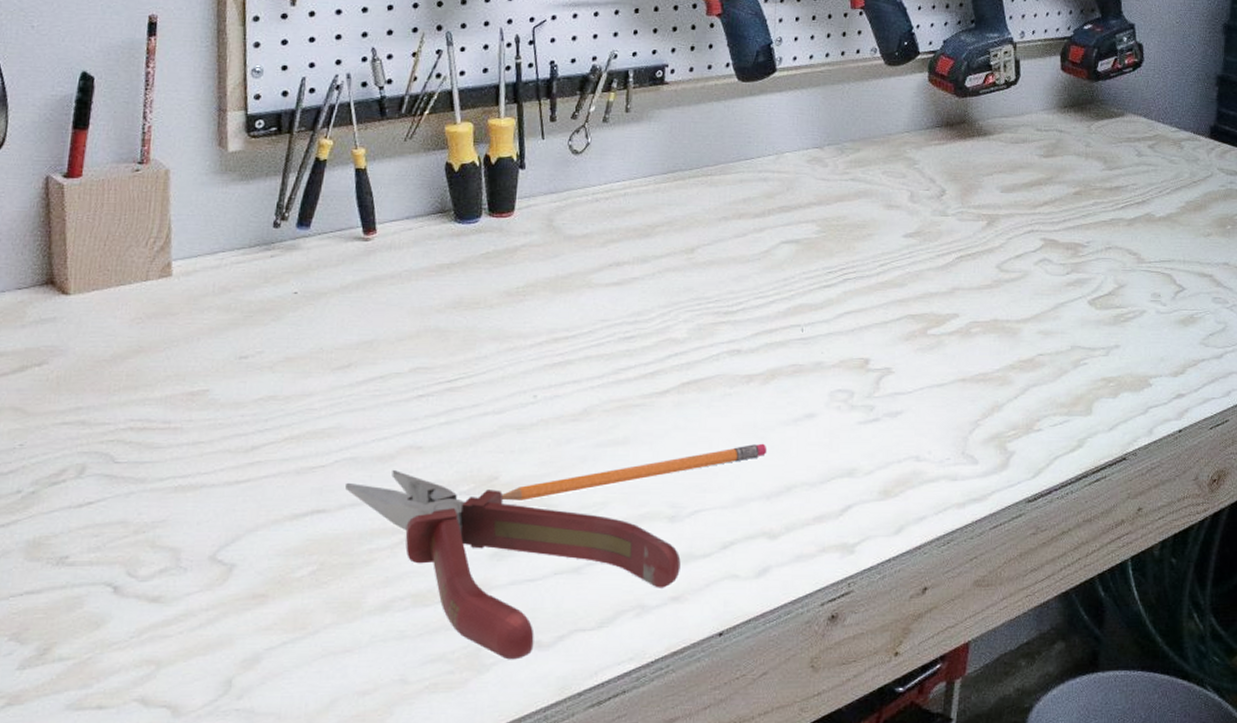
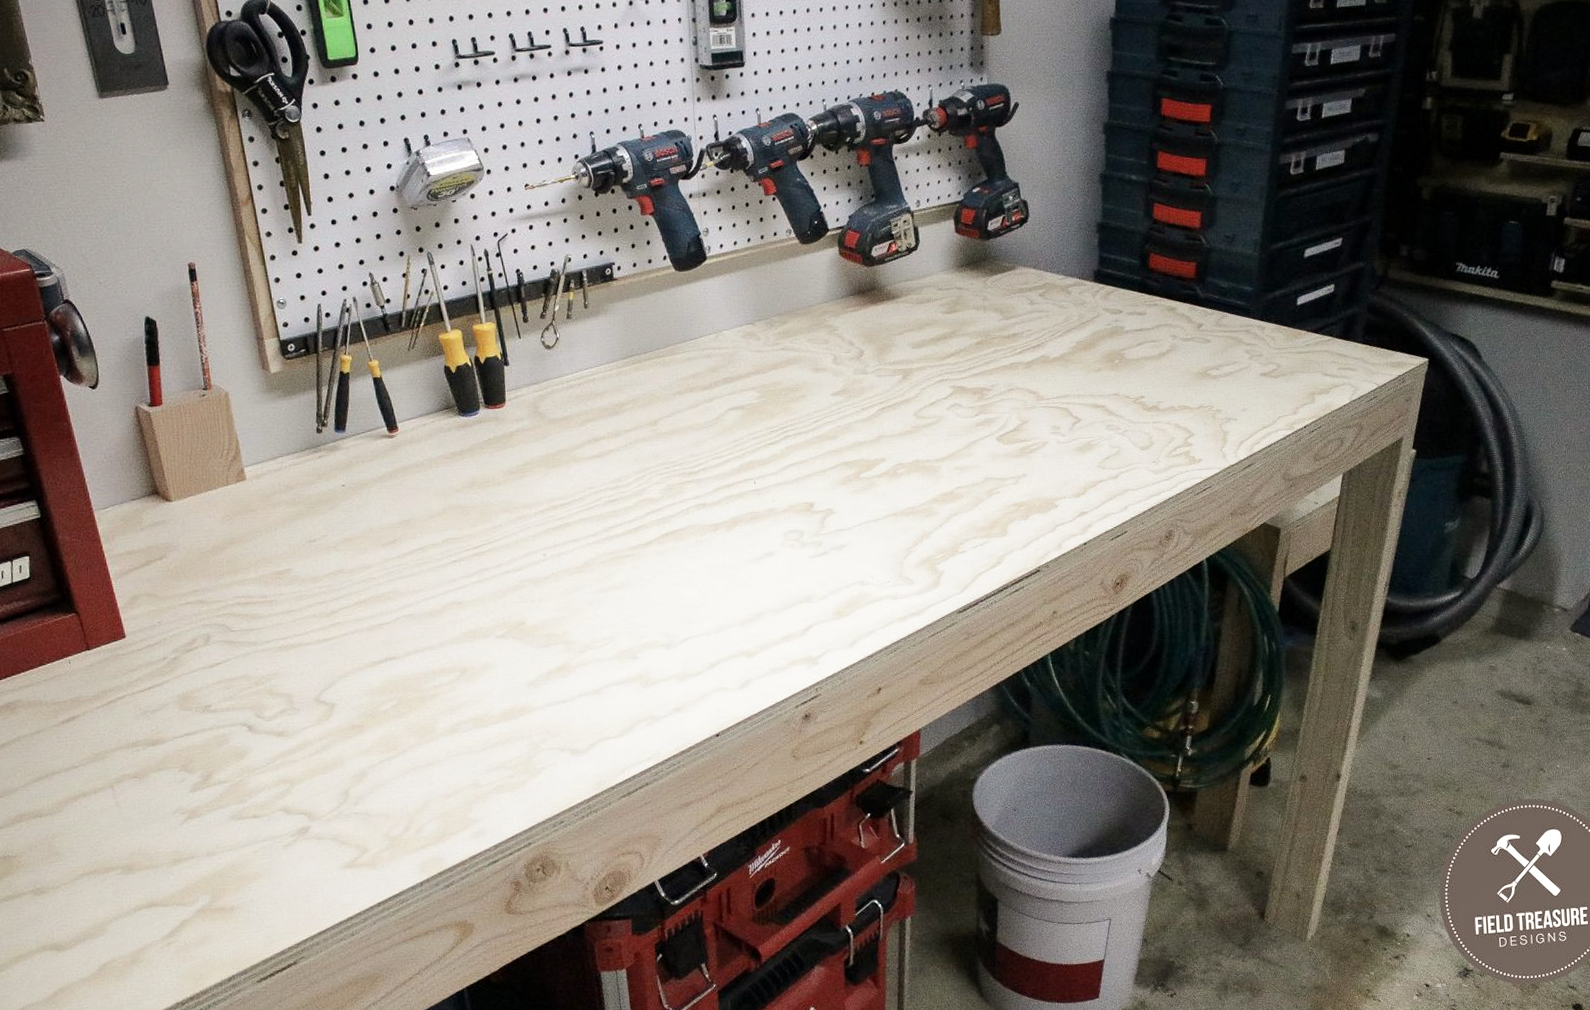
pliers: present [345,469,681,660] -> none [408,621,679,765]
pencil: present [501,443,767,501] -> none [529,579,738,641]

